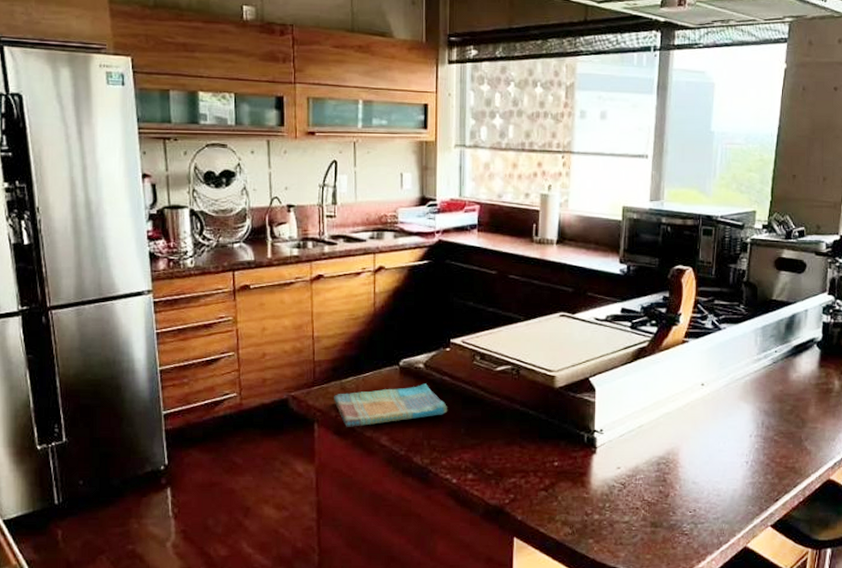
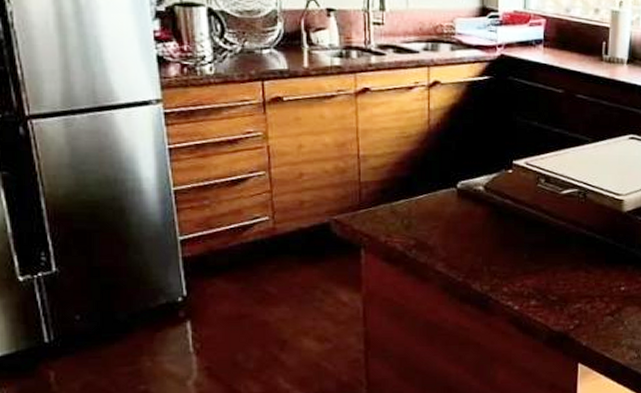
dish towel: present [334,383,447,427] -> none [383,207,509,253]

